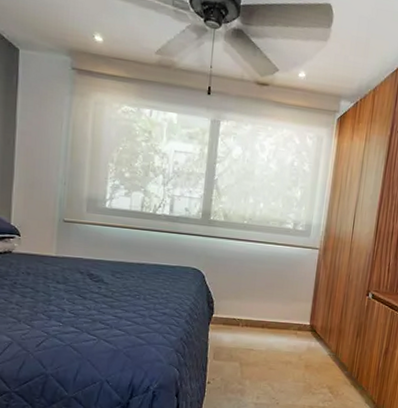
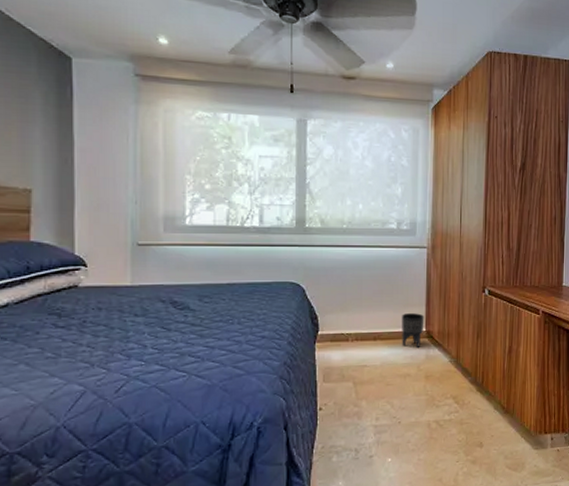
planter: none [287,307,310,340] -> present [402,313,425,349]

